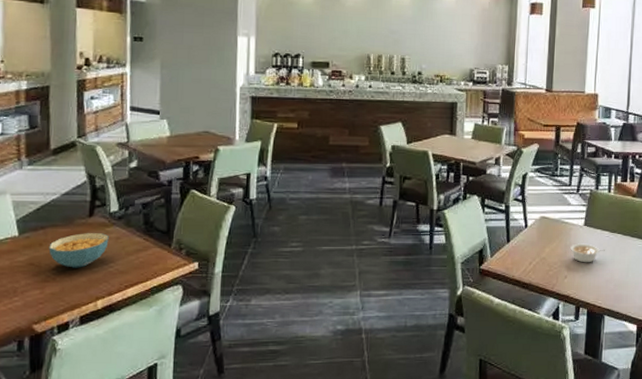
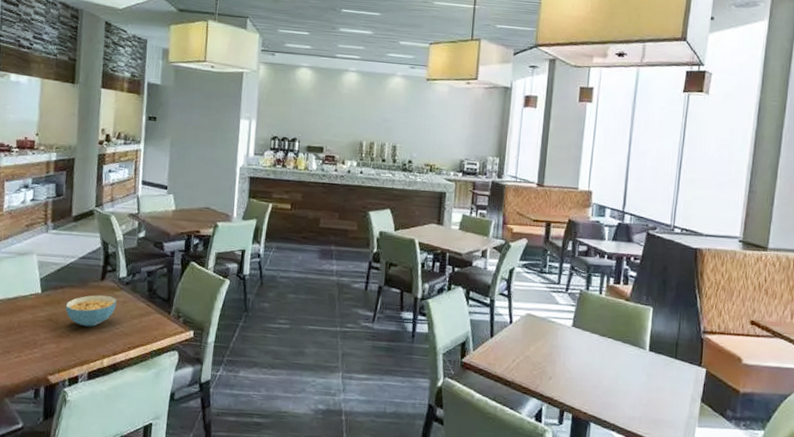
legume: present [570,243,605,263] -> none [556,344,594,366]

